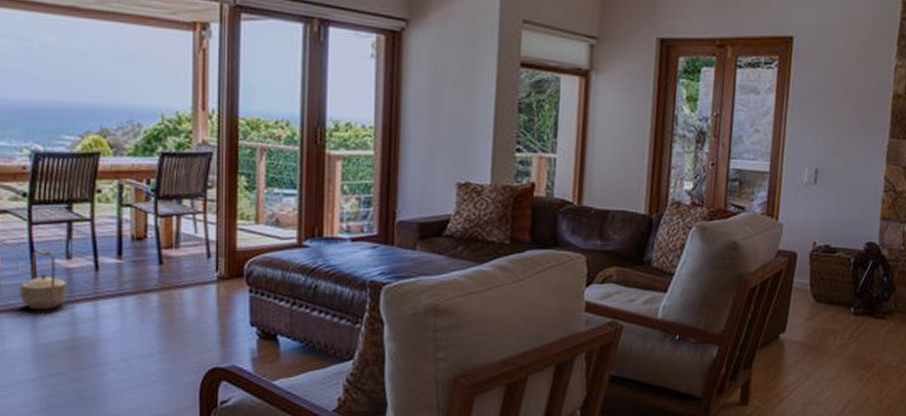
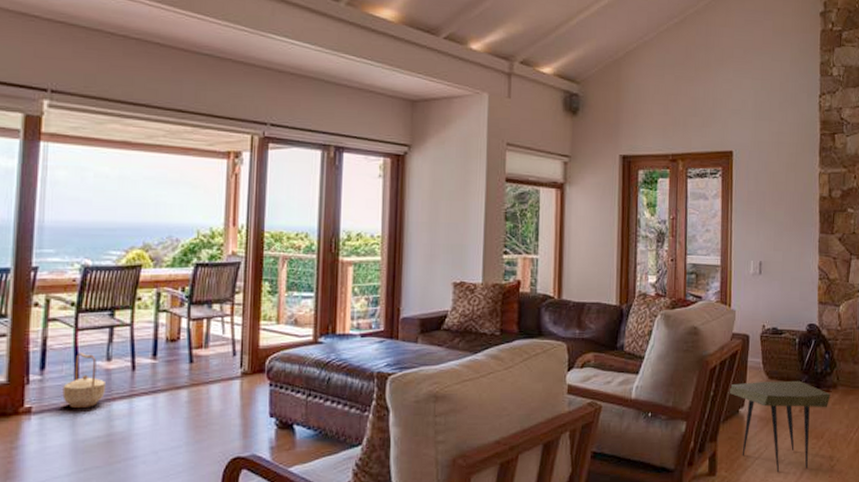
side table: none [768,305,886,404] -> present [728,380,831,472]

